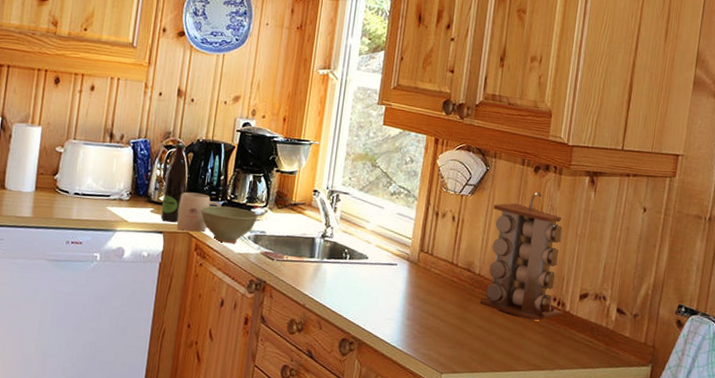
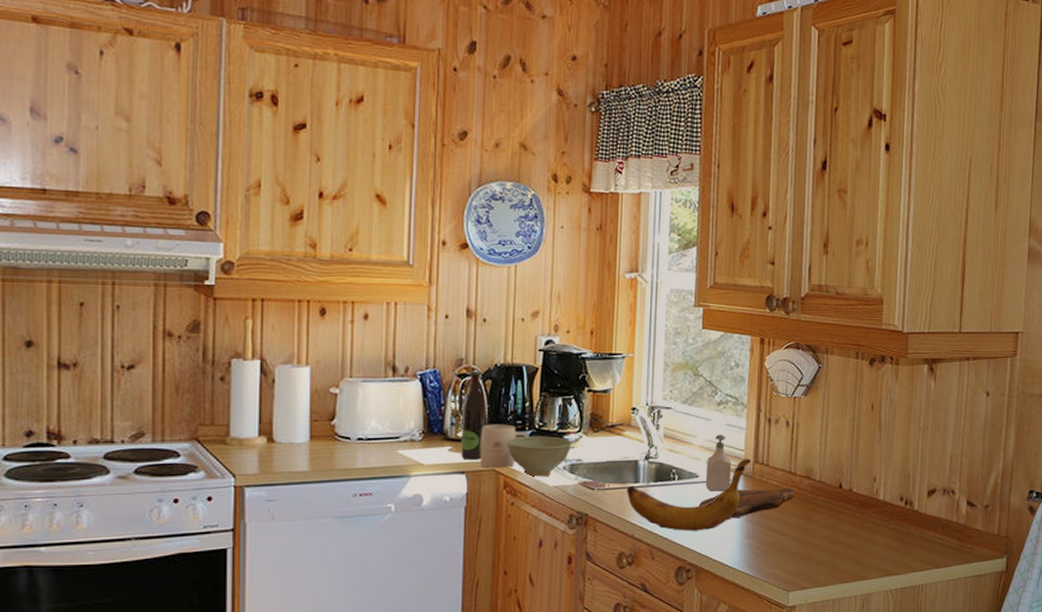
banana: none [302,246,417,308] -> present [626,458,751,531]
cutting board: none [366,274,456,300] -> present [699,489,796,518]
soap bottle: none [373,221,400,274] -> present [705,434,732,491]
spice rack: present [480,192,563,321] -> none [823,386,911,524]

